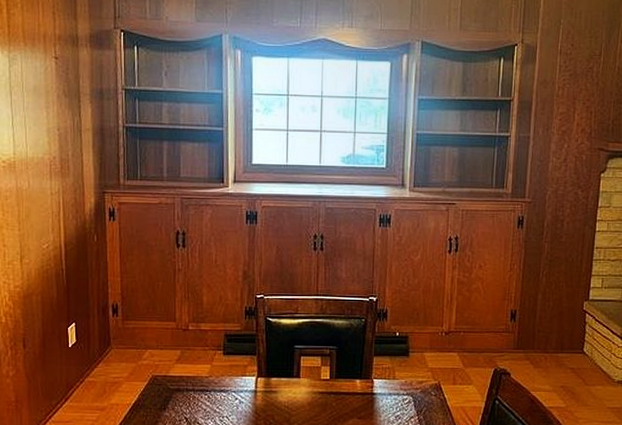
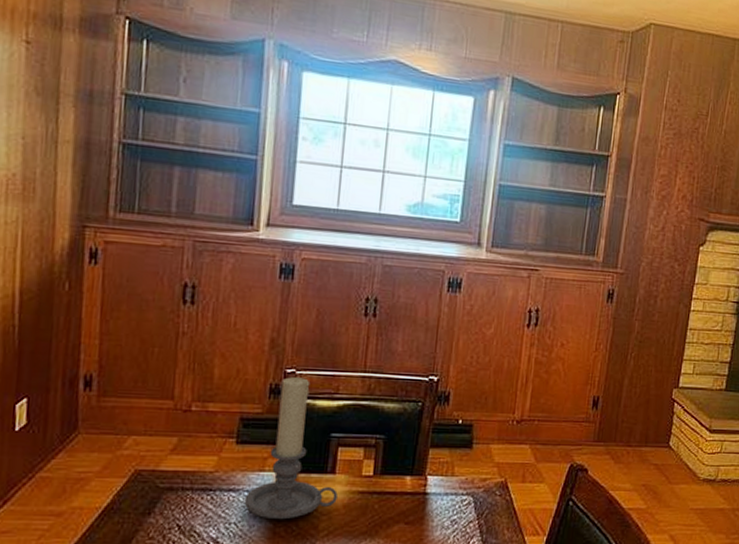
candle holder: none [232,301,303,414] -> present [244,377,338,520]

